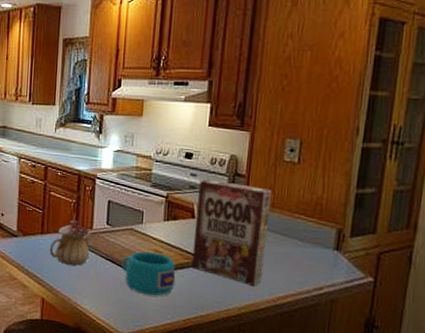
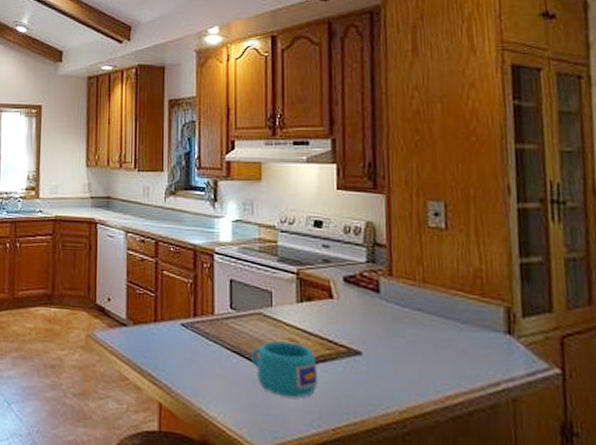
teapot: present [49,220,93,266] -> none [165,304,215,361]
cereal box: present [191,179,271,286] -> none [334,251,423,382]

